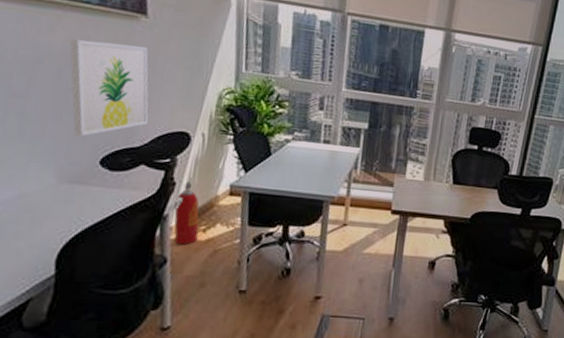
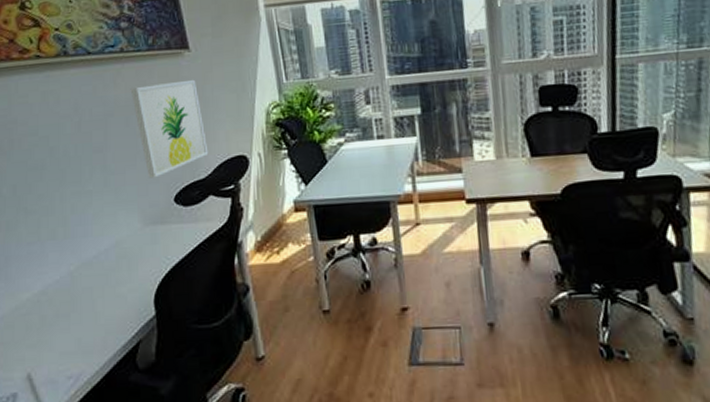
fire extinguisher: present [174,181,199,245] -> none [246,204,274,271]

